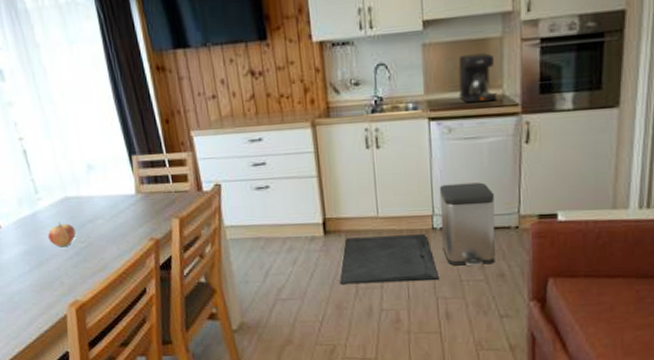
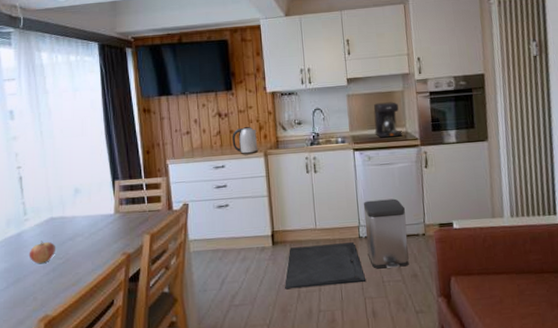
kettle: none [269,87,304,126] -> present [232,126,258,155]

